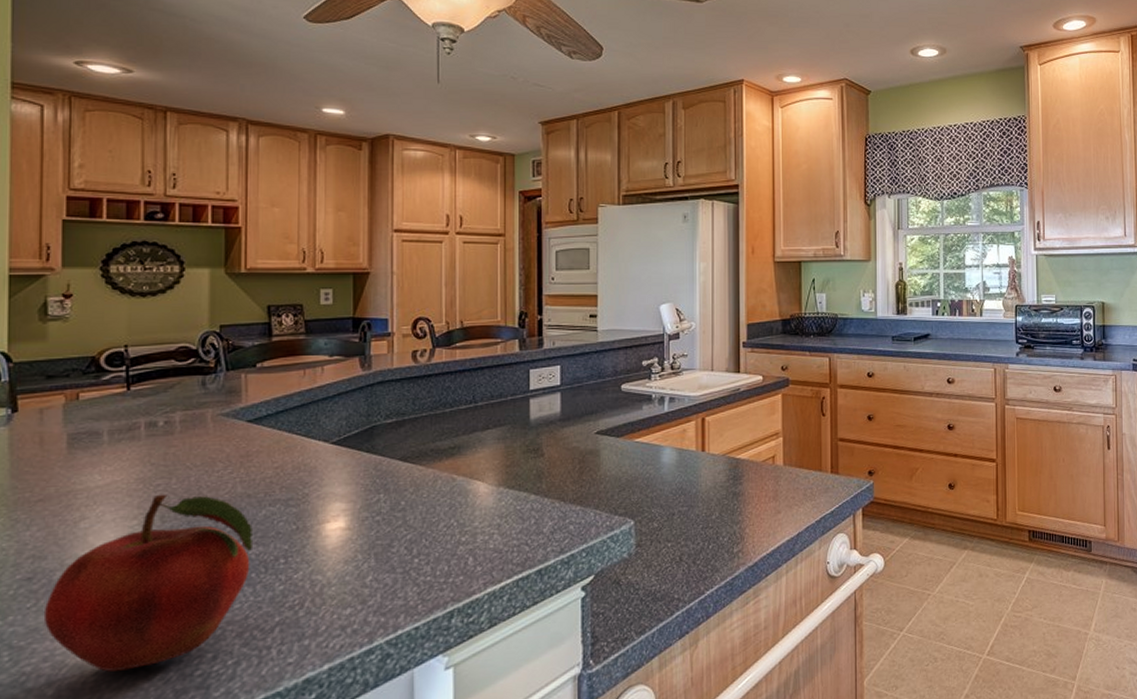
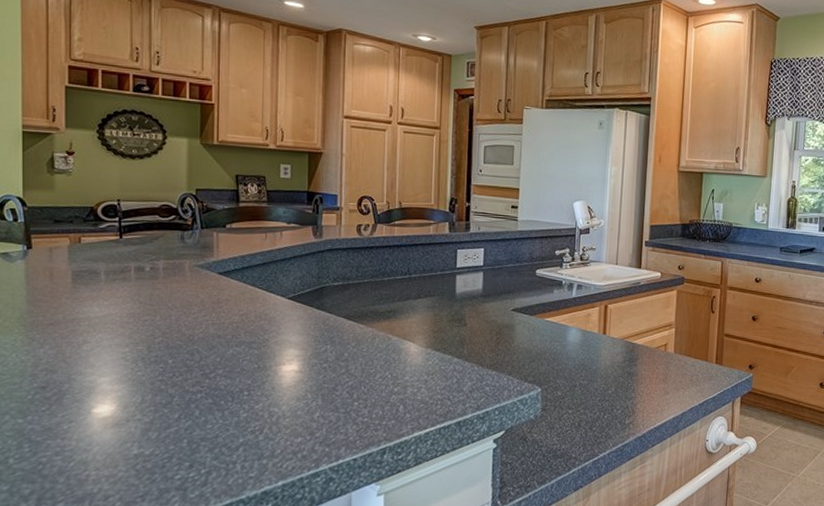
fruit: present [43,494,254,672] -> none [55,328,223,469]

